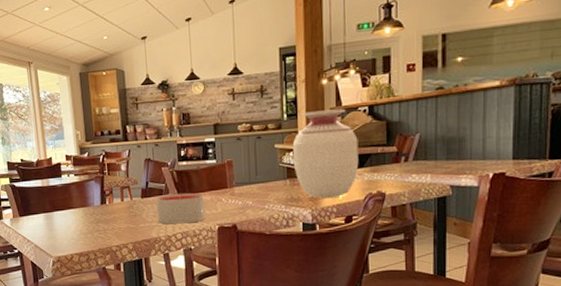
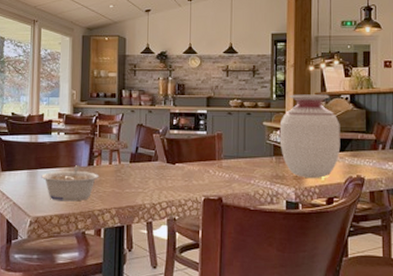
legume: none [57,205,113,241] -> present [41,165,100,202]
candle: present [156,192,205,225] -> none [144,161,191,193]

